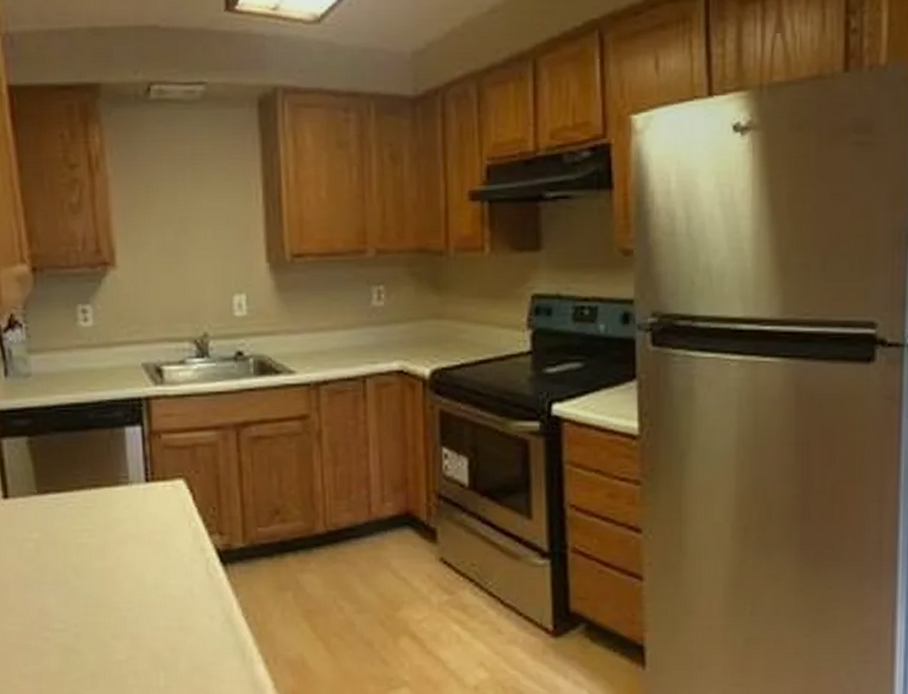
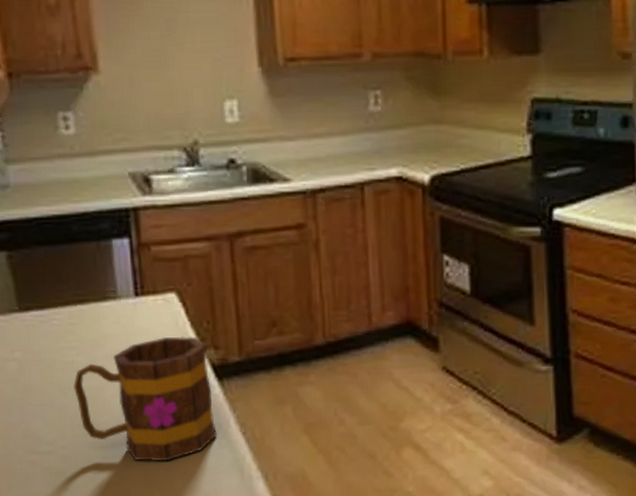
mug: none [87,521,220,642] -> present [74,336,217,462]

